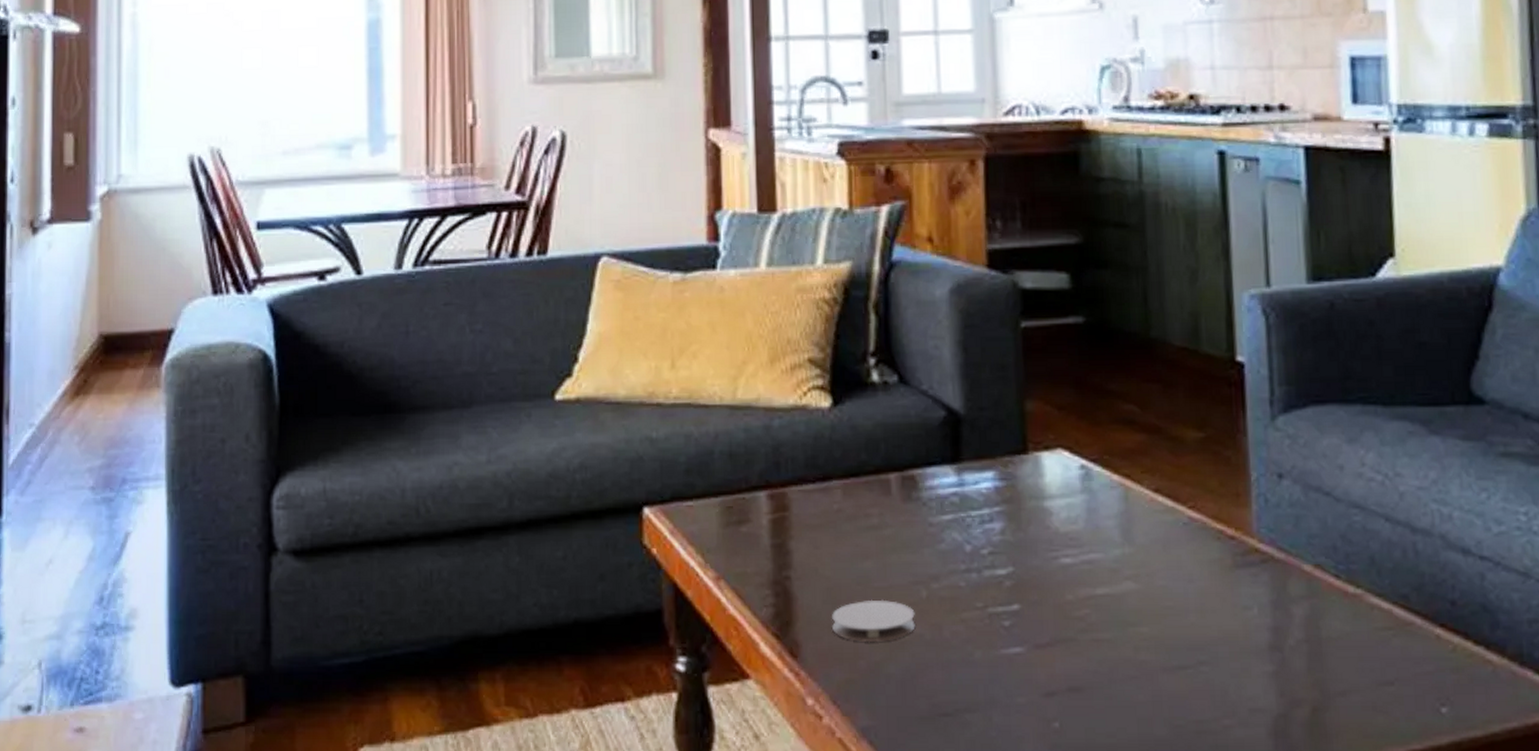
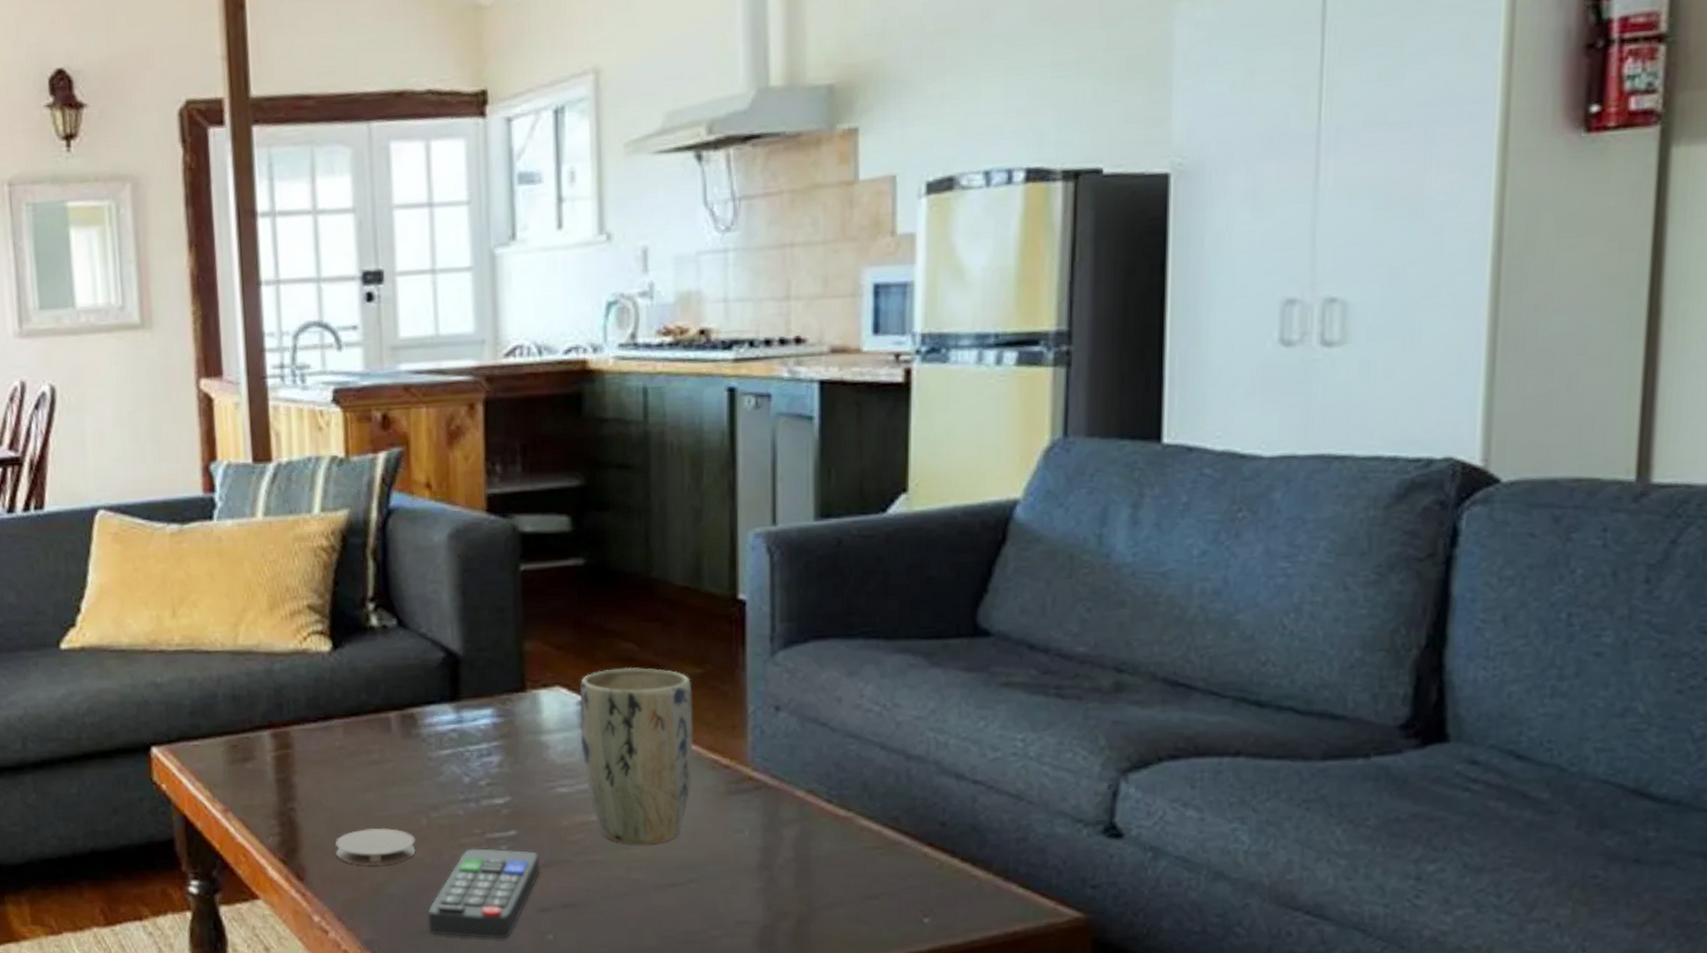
remote control: none [928,624,1045,727] -> present [428,848,540,939]
plant pot: none [1081,430,1199,622] -> present [579,668,694,845]

